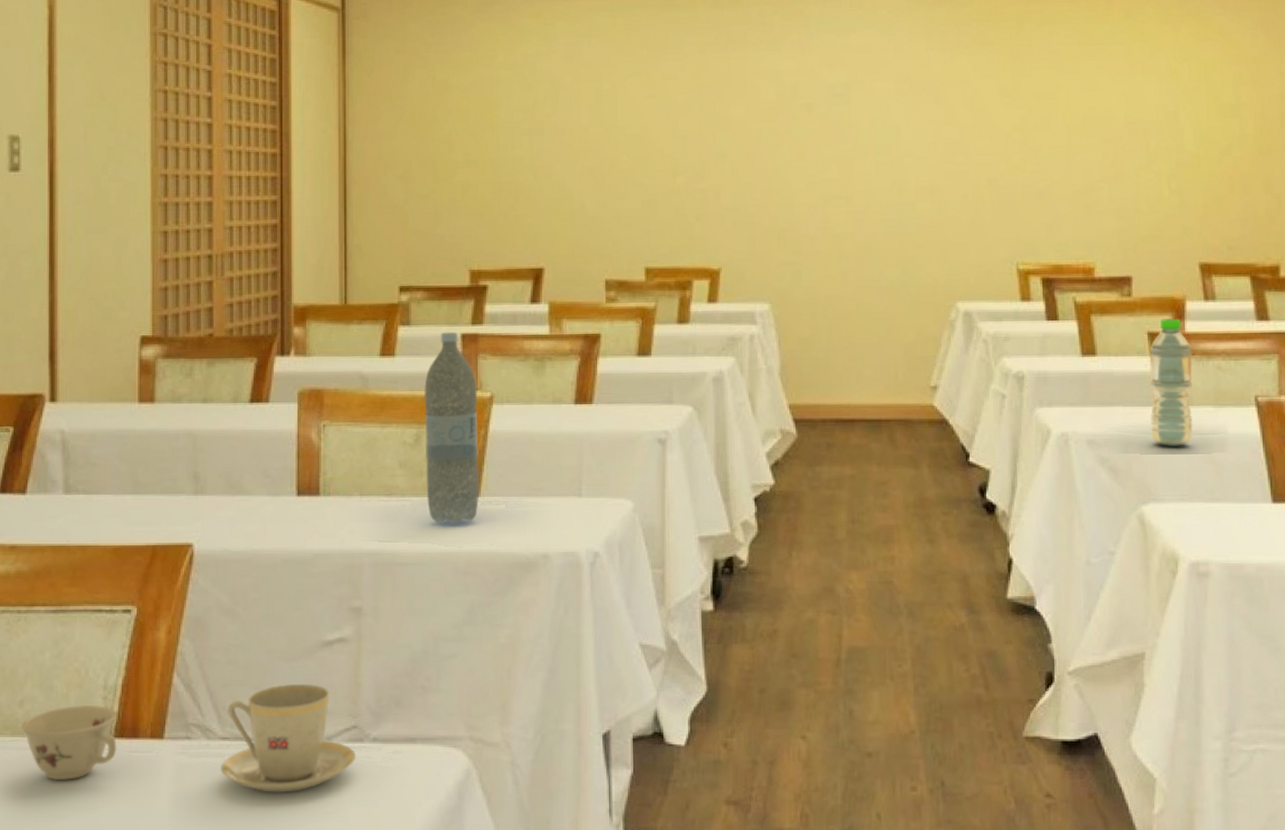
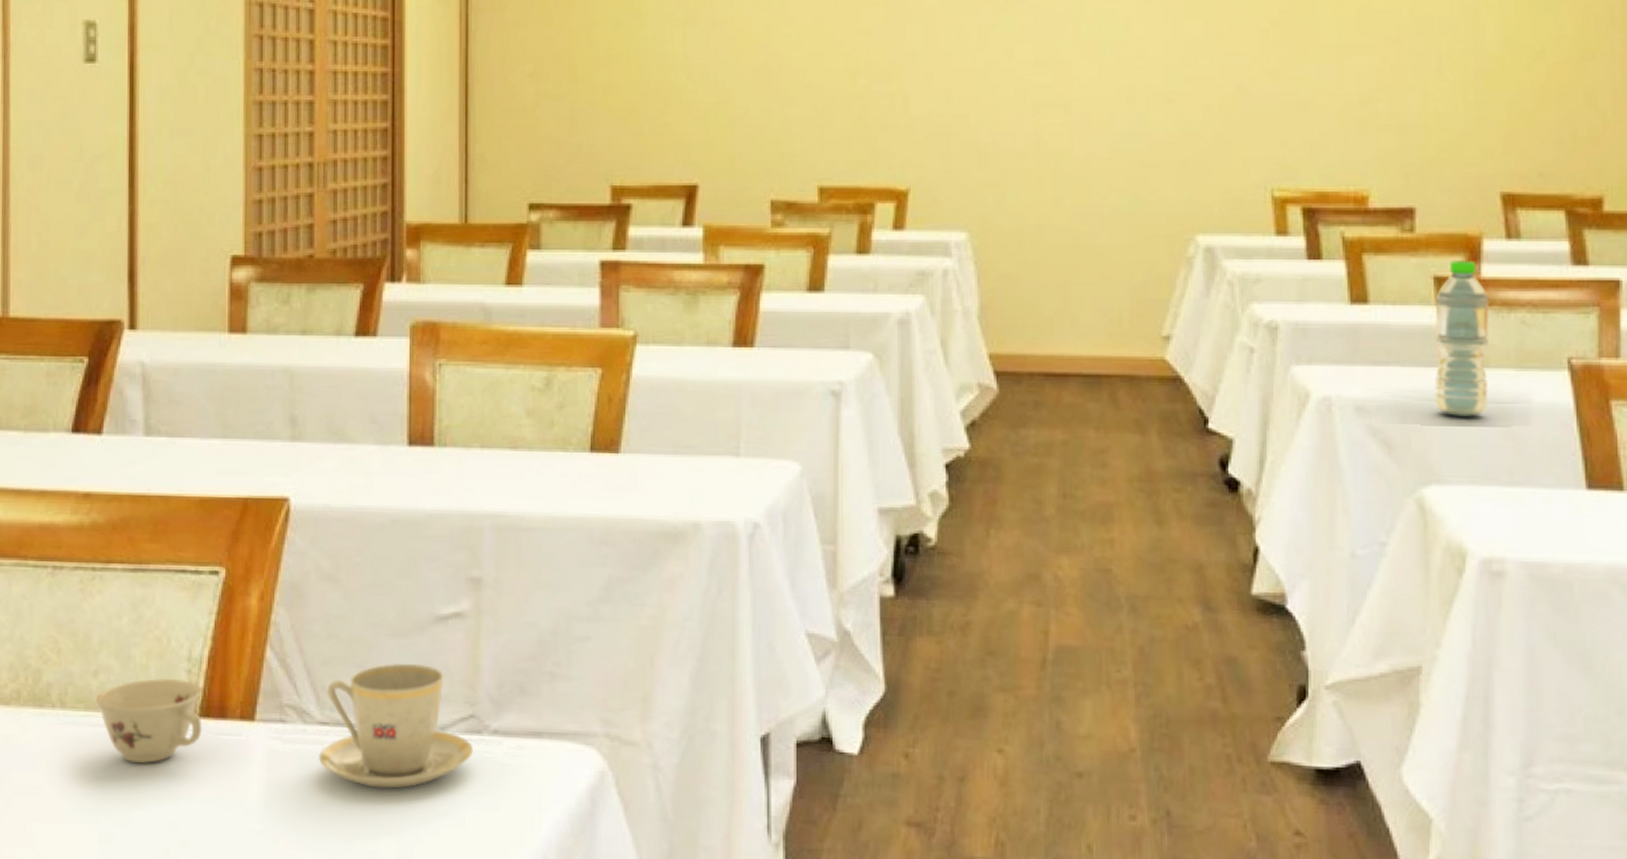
water bottle: present [423,331,480,524] -> none [555,258,620,485]

